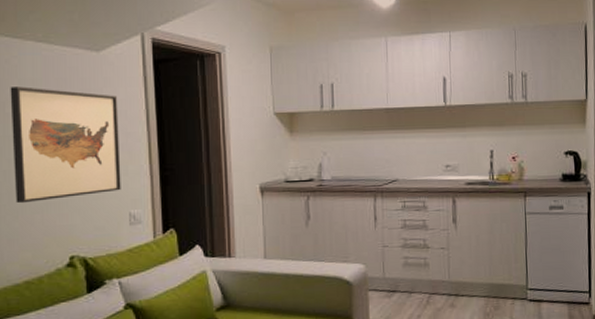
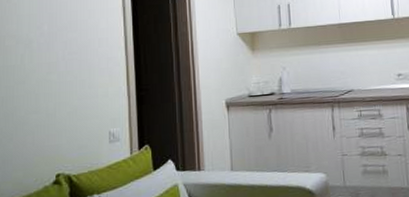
wall art: present [10,87,121,204] -> none [9,22,102,127]

